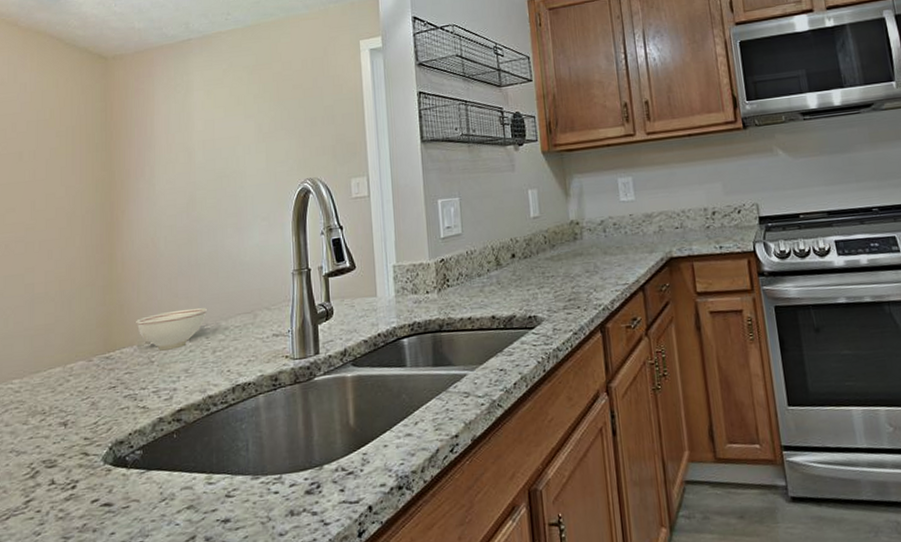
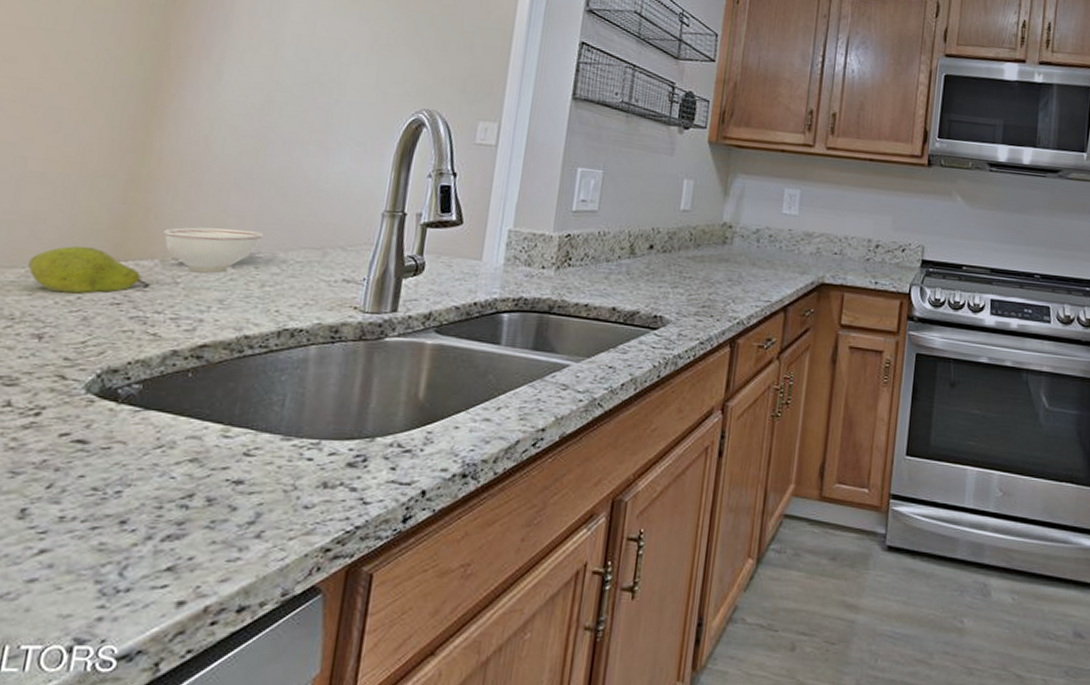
fruit: none [48,345,134,387] -> present [28,246,150,295]

